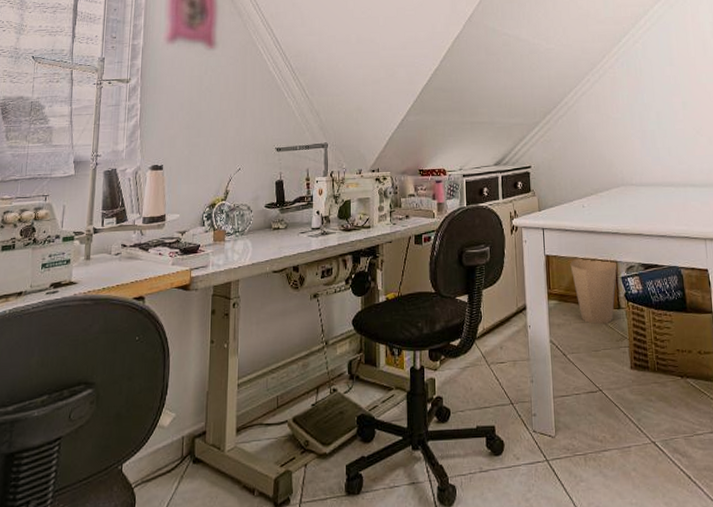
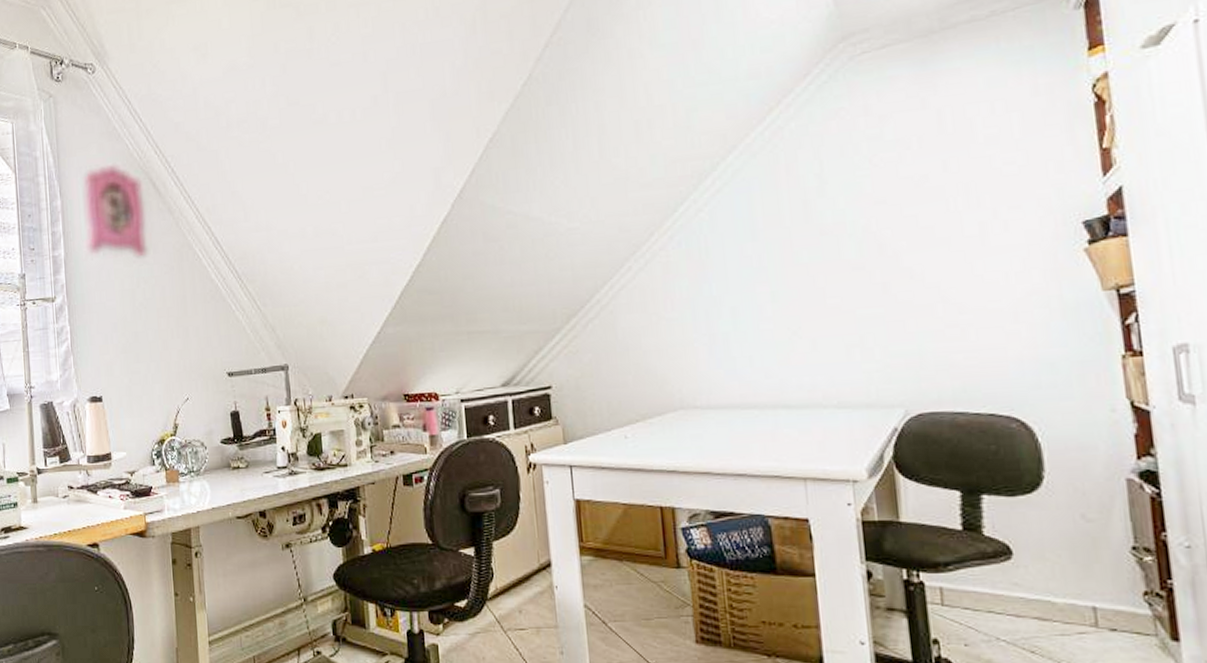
trash can: present [570,258,617,325] -> none [609,503,676,588]

